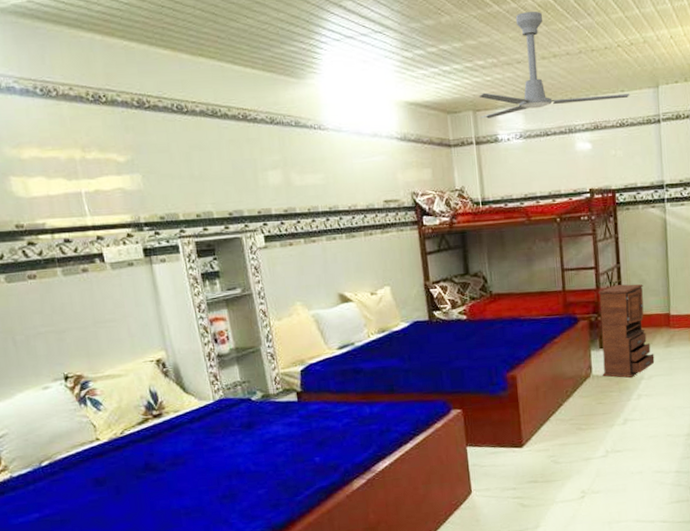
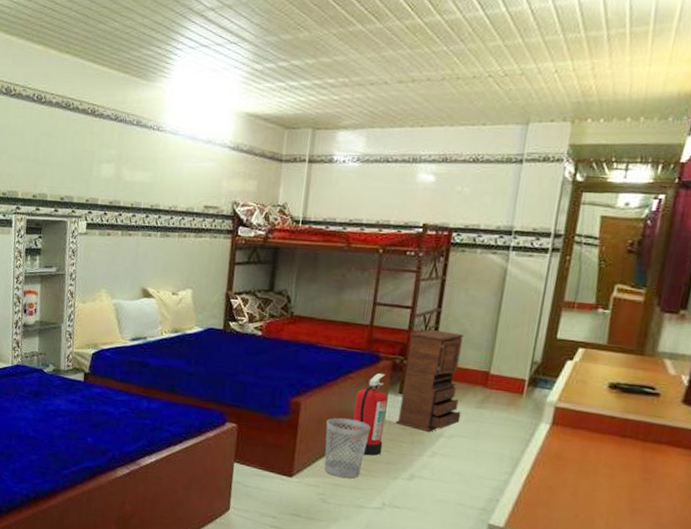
ceiling fan: present [479,12,631,119] -> none [319,33,493,138]
wastebasket: none [543,380,582,437] -> present [324,417,371,479]
fire extinguisher: none [564,333,596,412] -> present [348,373,388,456]

